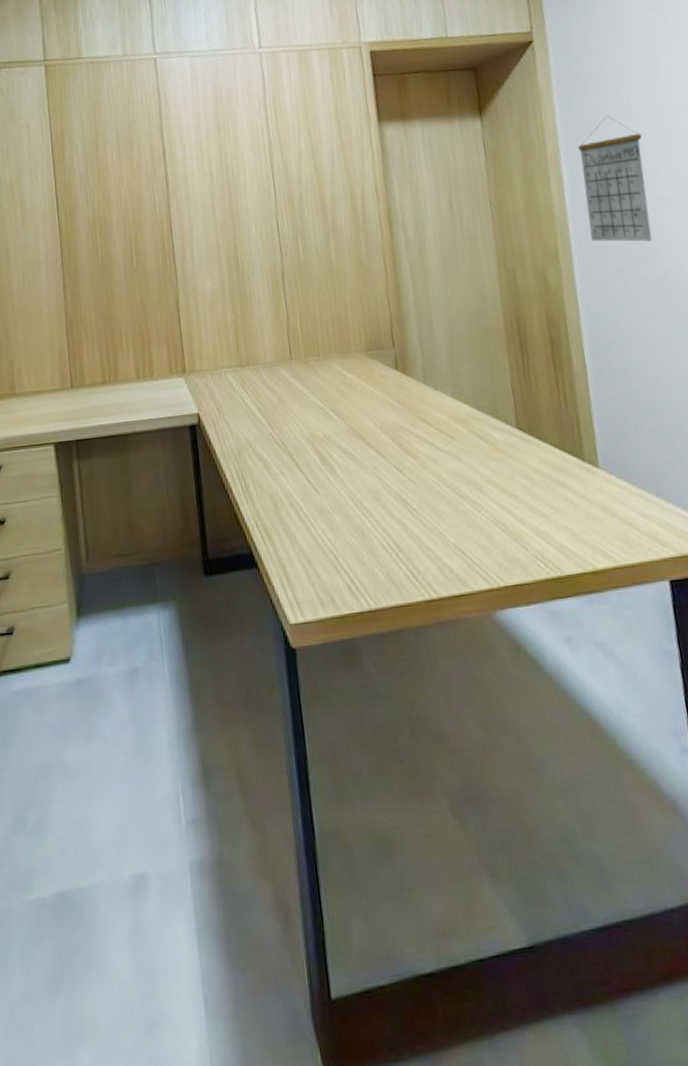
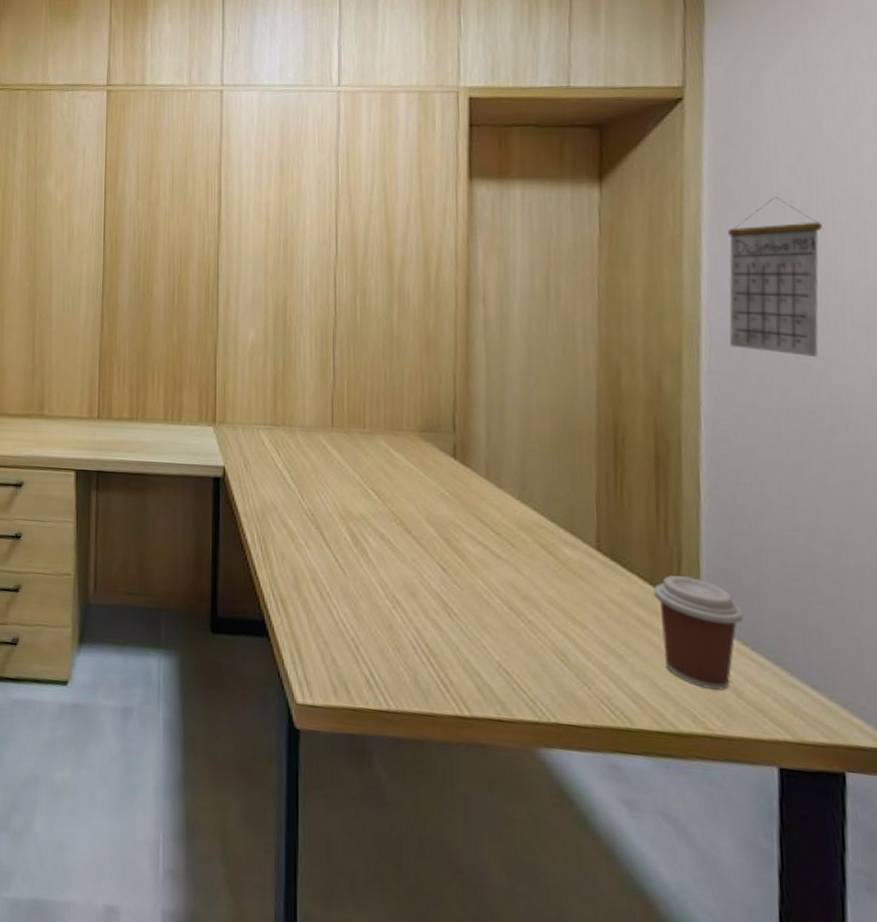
coffee cup: none [563,437,630,528] -> present [654,575,744,691]

